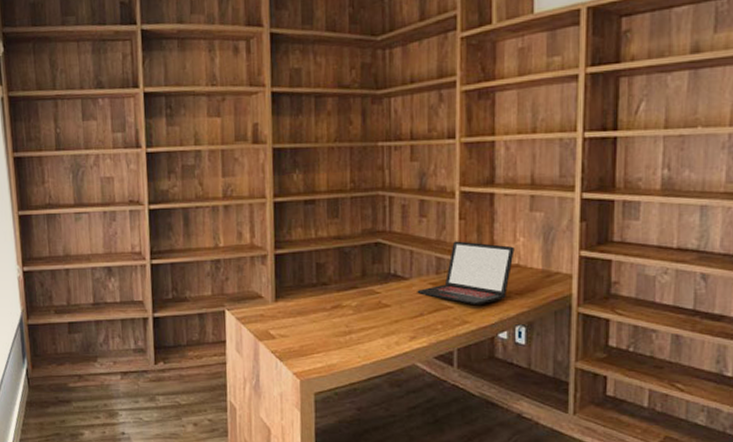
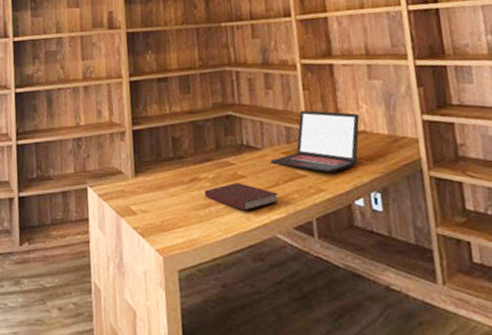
notebook: none [346,311,422,339] -> present [204,183,279,211]

